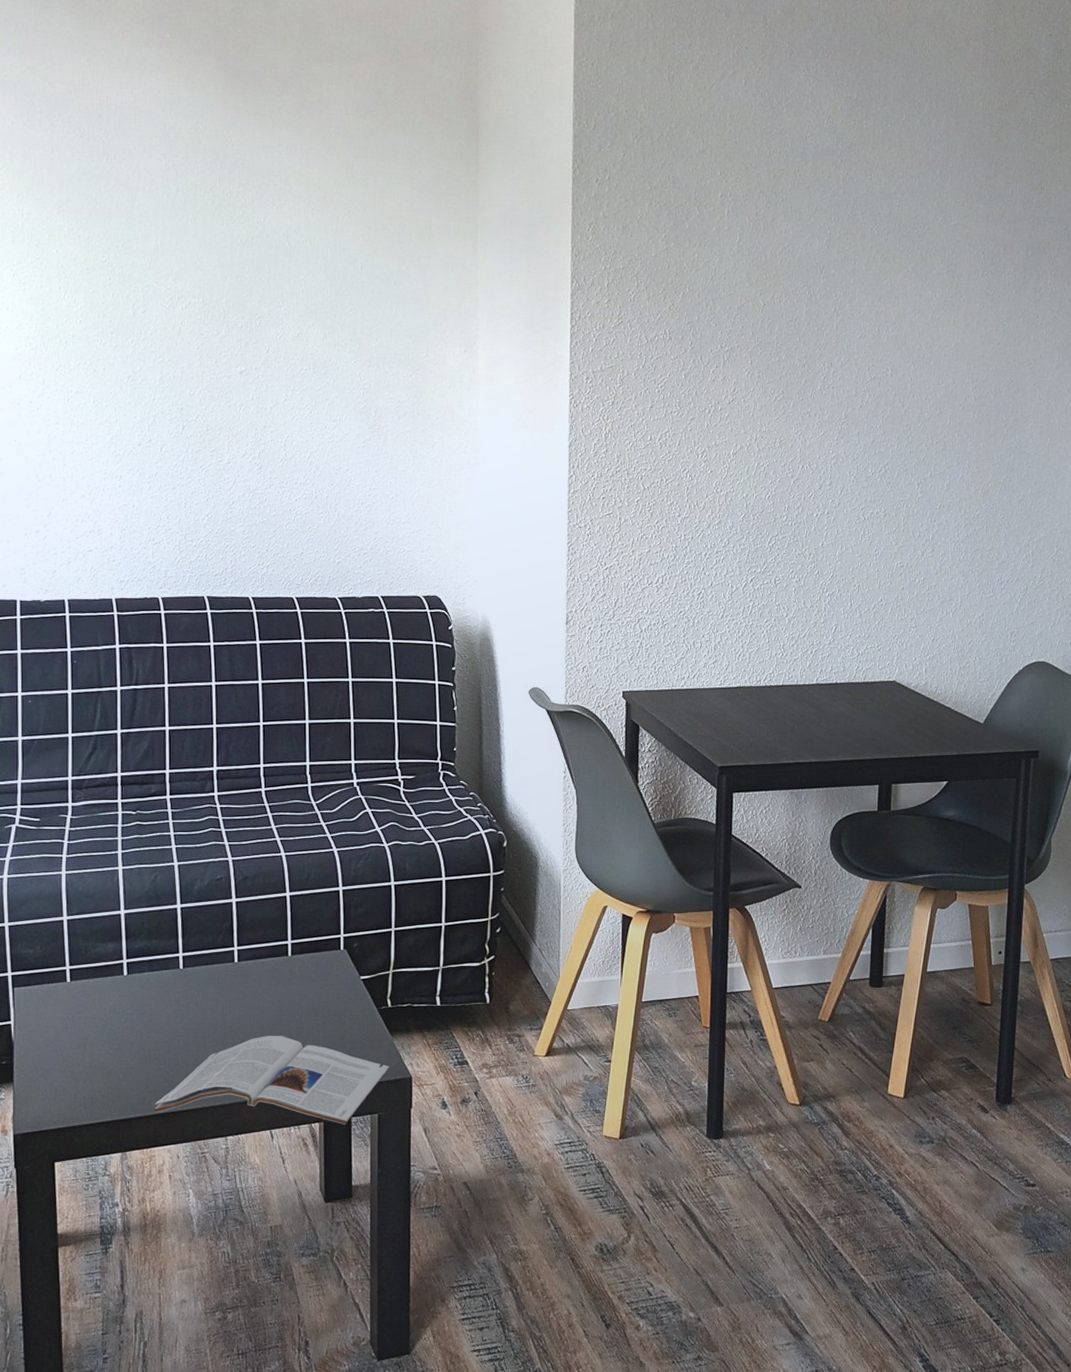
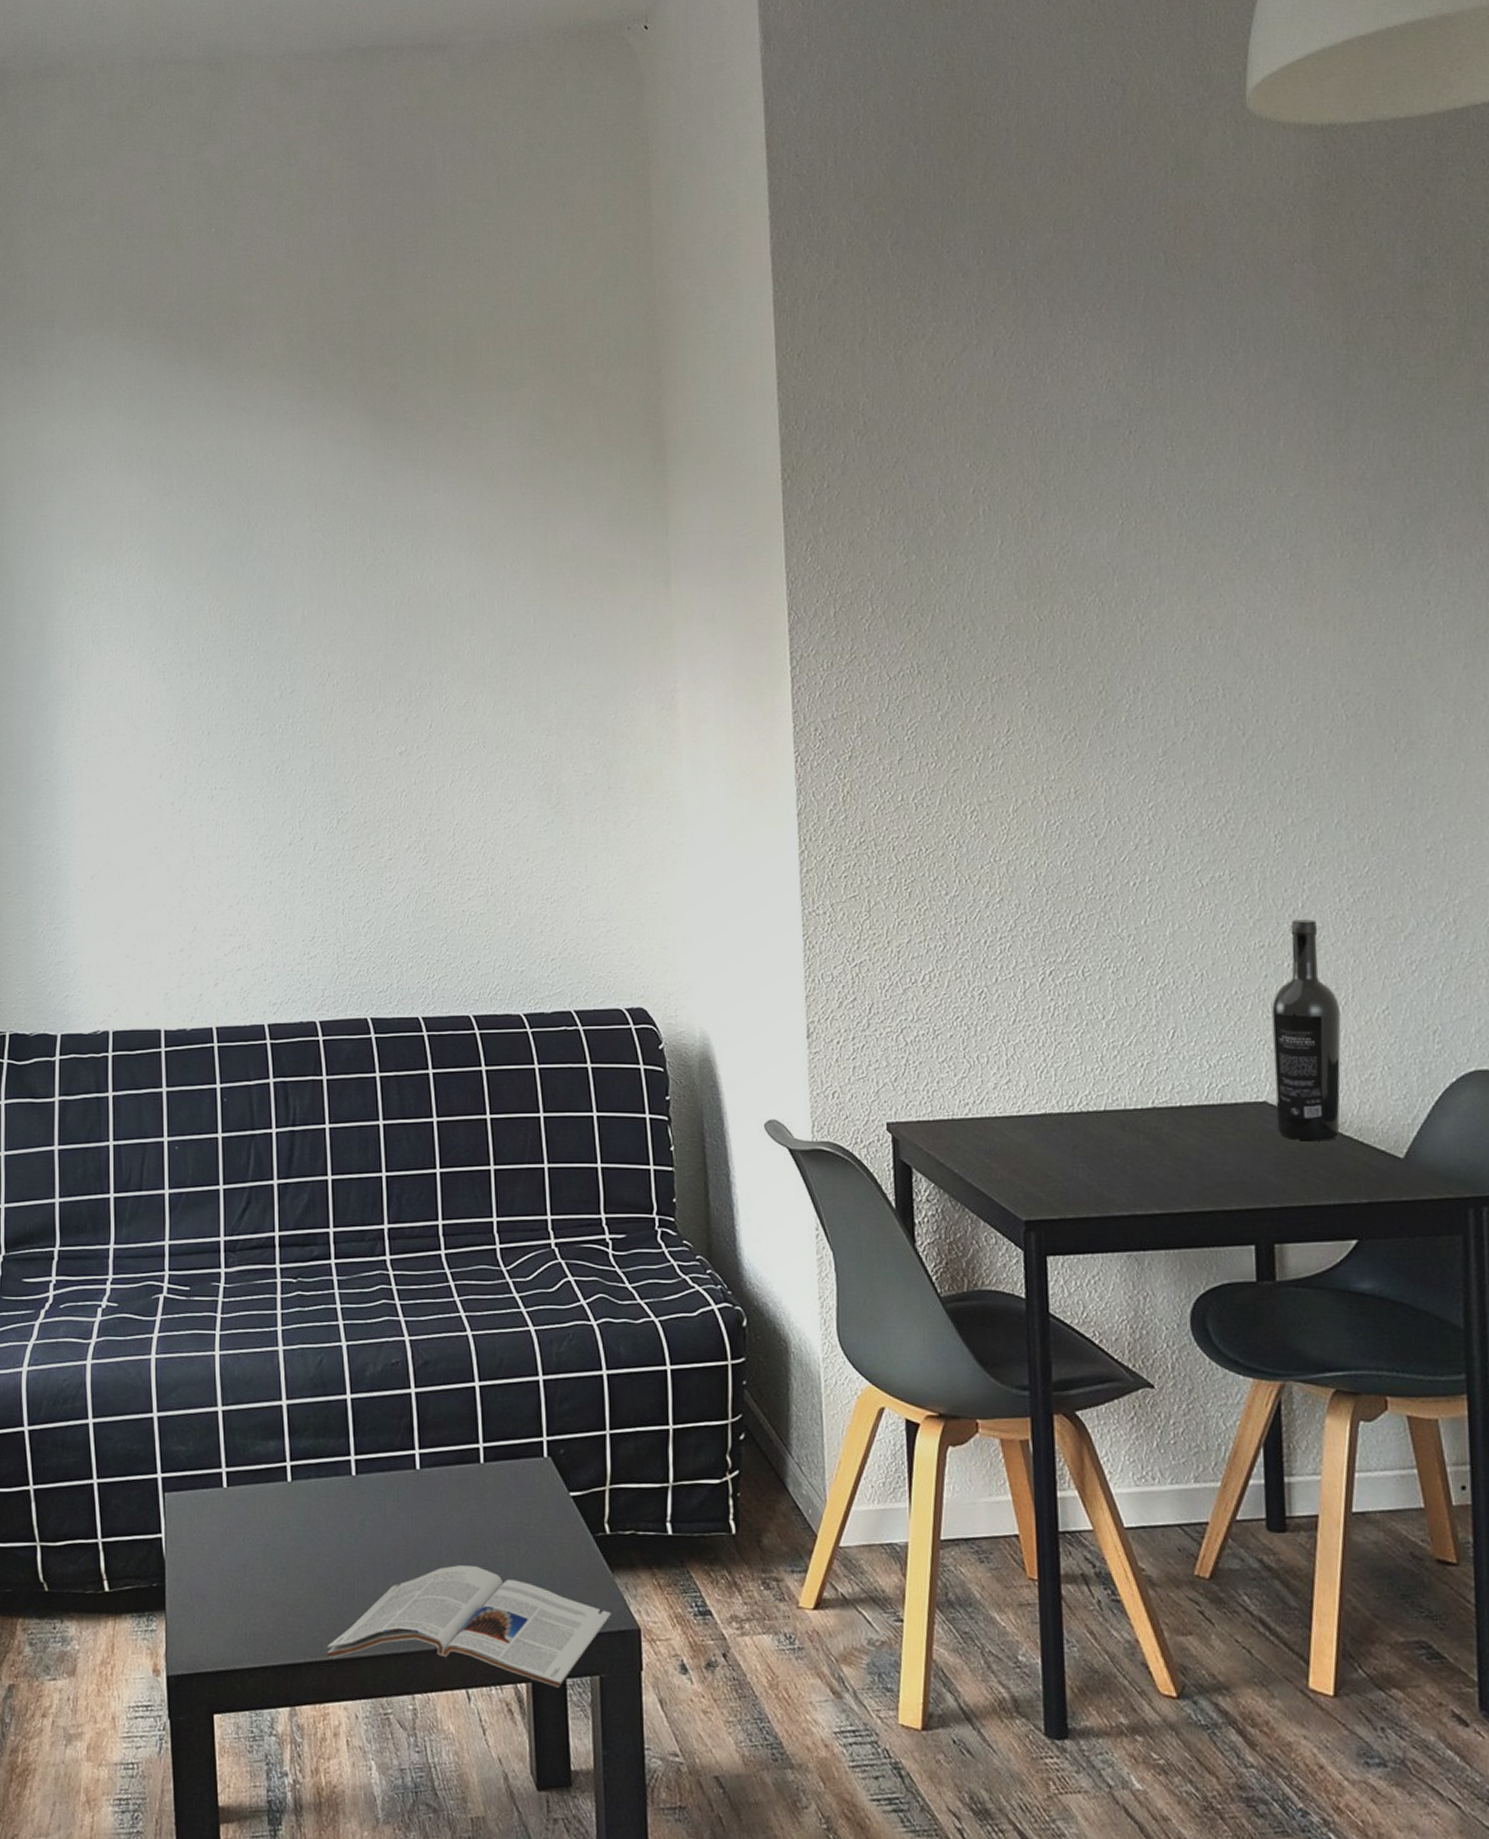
wine bottle: none [901,548,951,711] -> present [1271,919,1341,1141]

